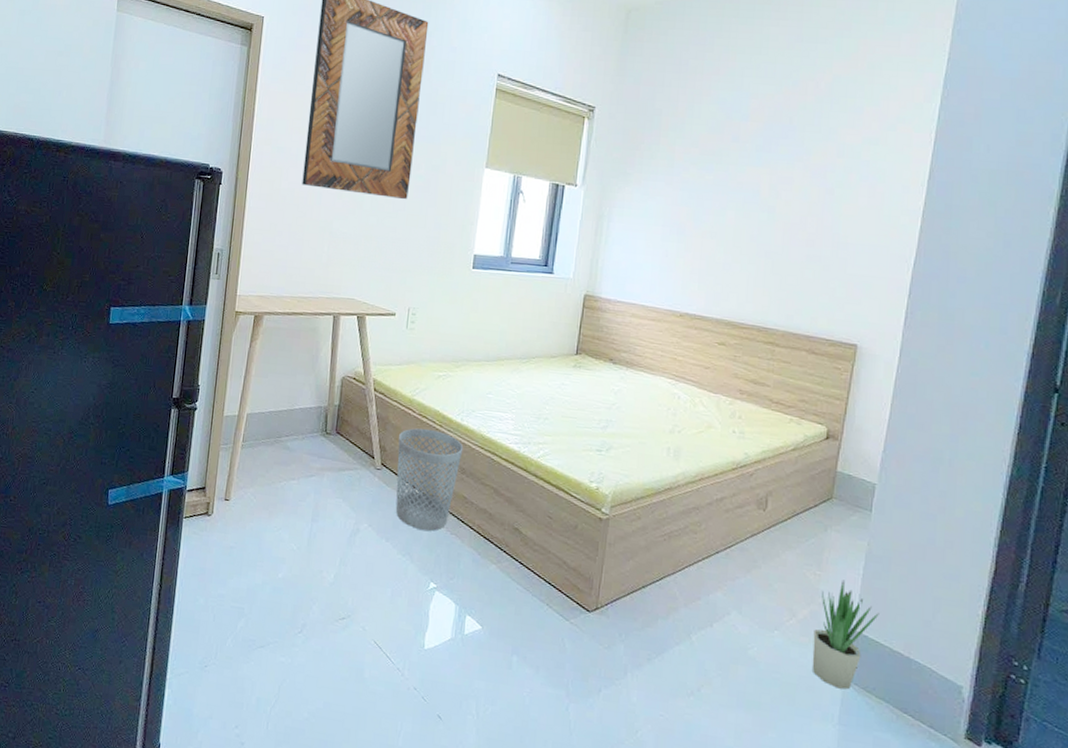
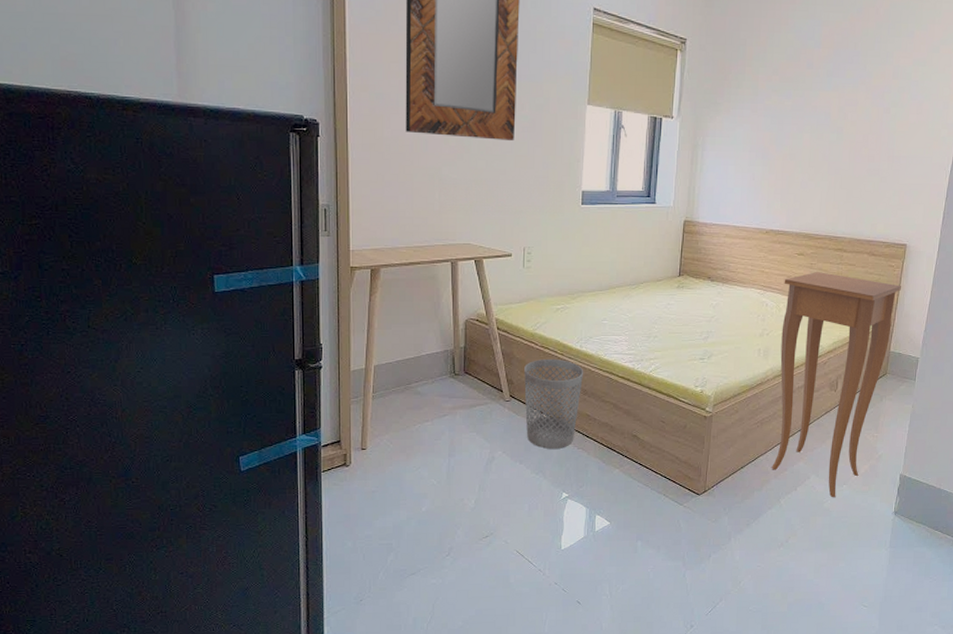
side table: none [681,365,851,645] -> present [772,272,901,498]
potted plant: present [812,579,879,690] -> none [871,437,920,521]

